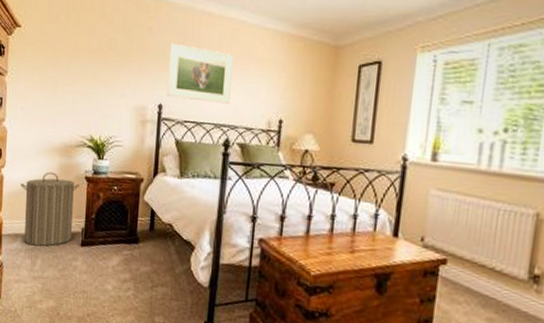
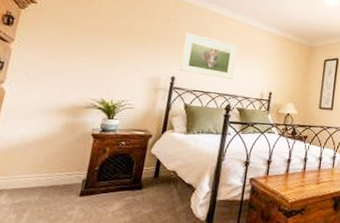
laundry hamper: present [21,171,79,247] -> none [11,129,85,200]

